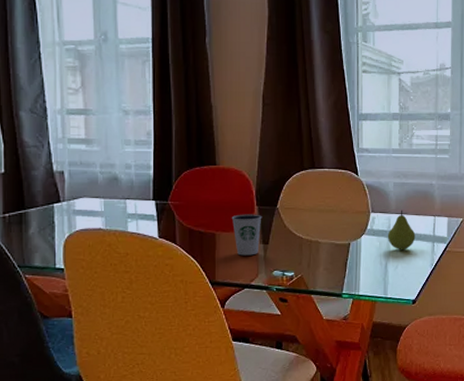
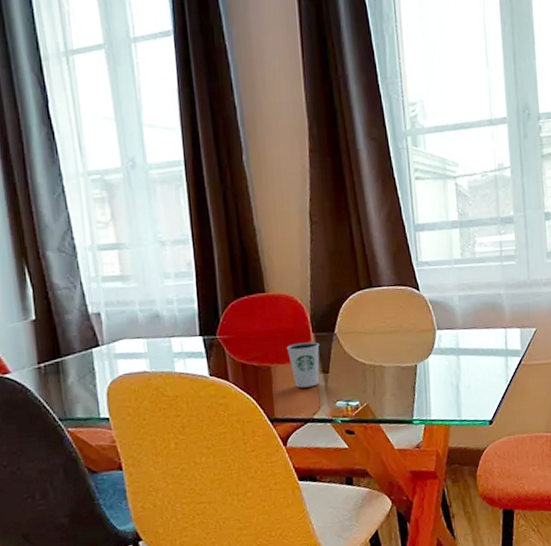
fruit: present [387,209,416,250] -> none [456,324,487,368]

